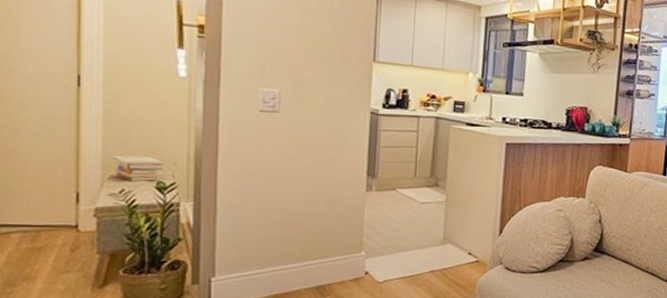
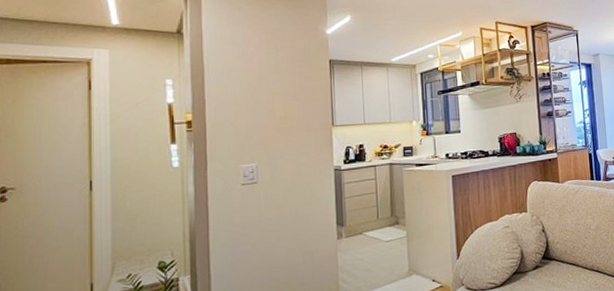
books: present [113,155,162,182] -> none [121,241,163,267]

